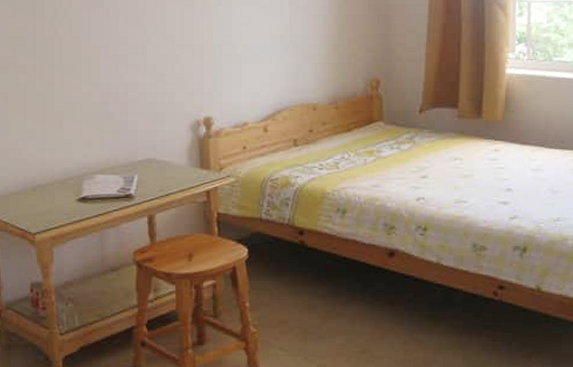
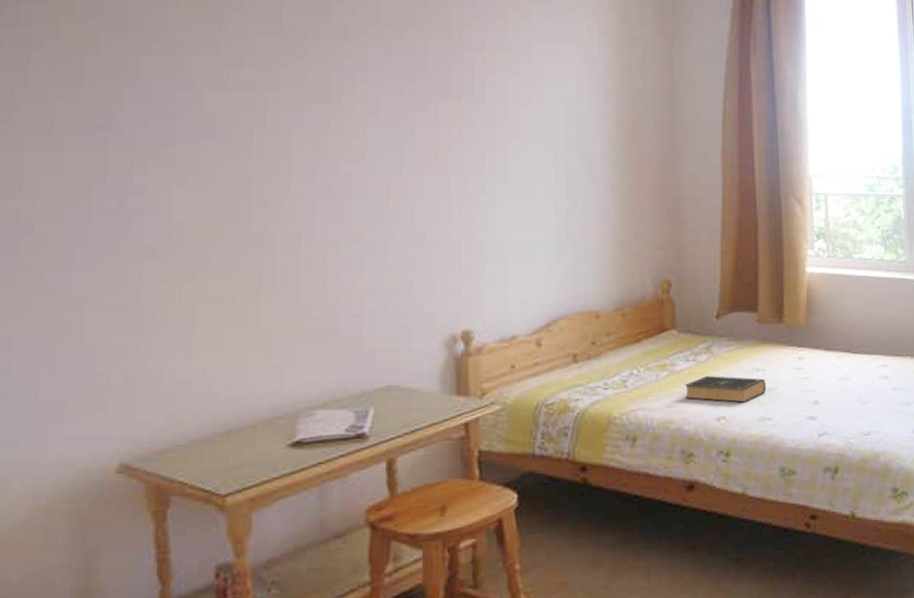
book: none [389,161,463,187] -> present [685,375,767,403]

